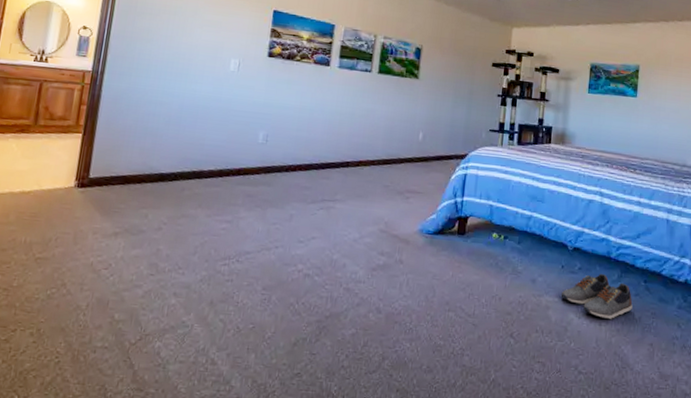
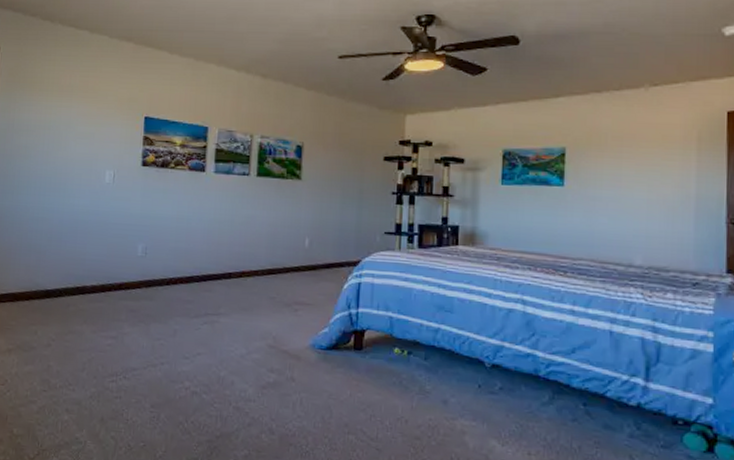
shoe: present [560,273,633,319] -> none [478,394,570,448]

